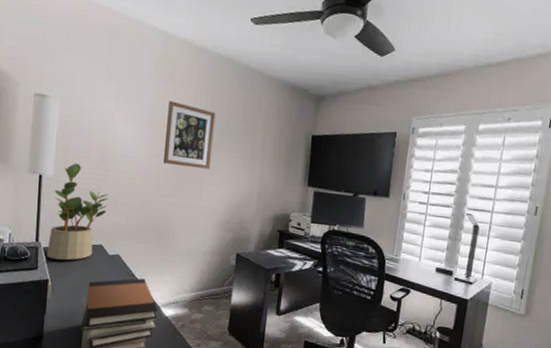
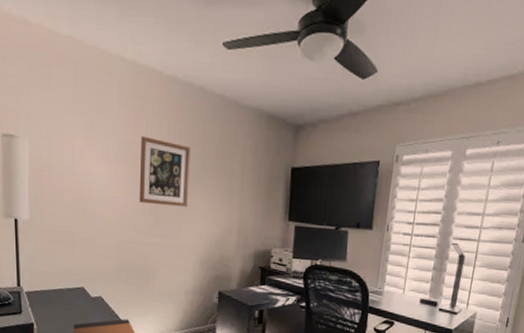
potted plant: present [47,163,109,261] -> none [30,205,87,304]

